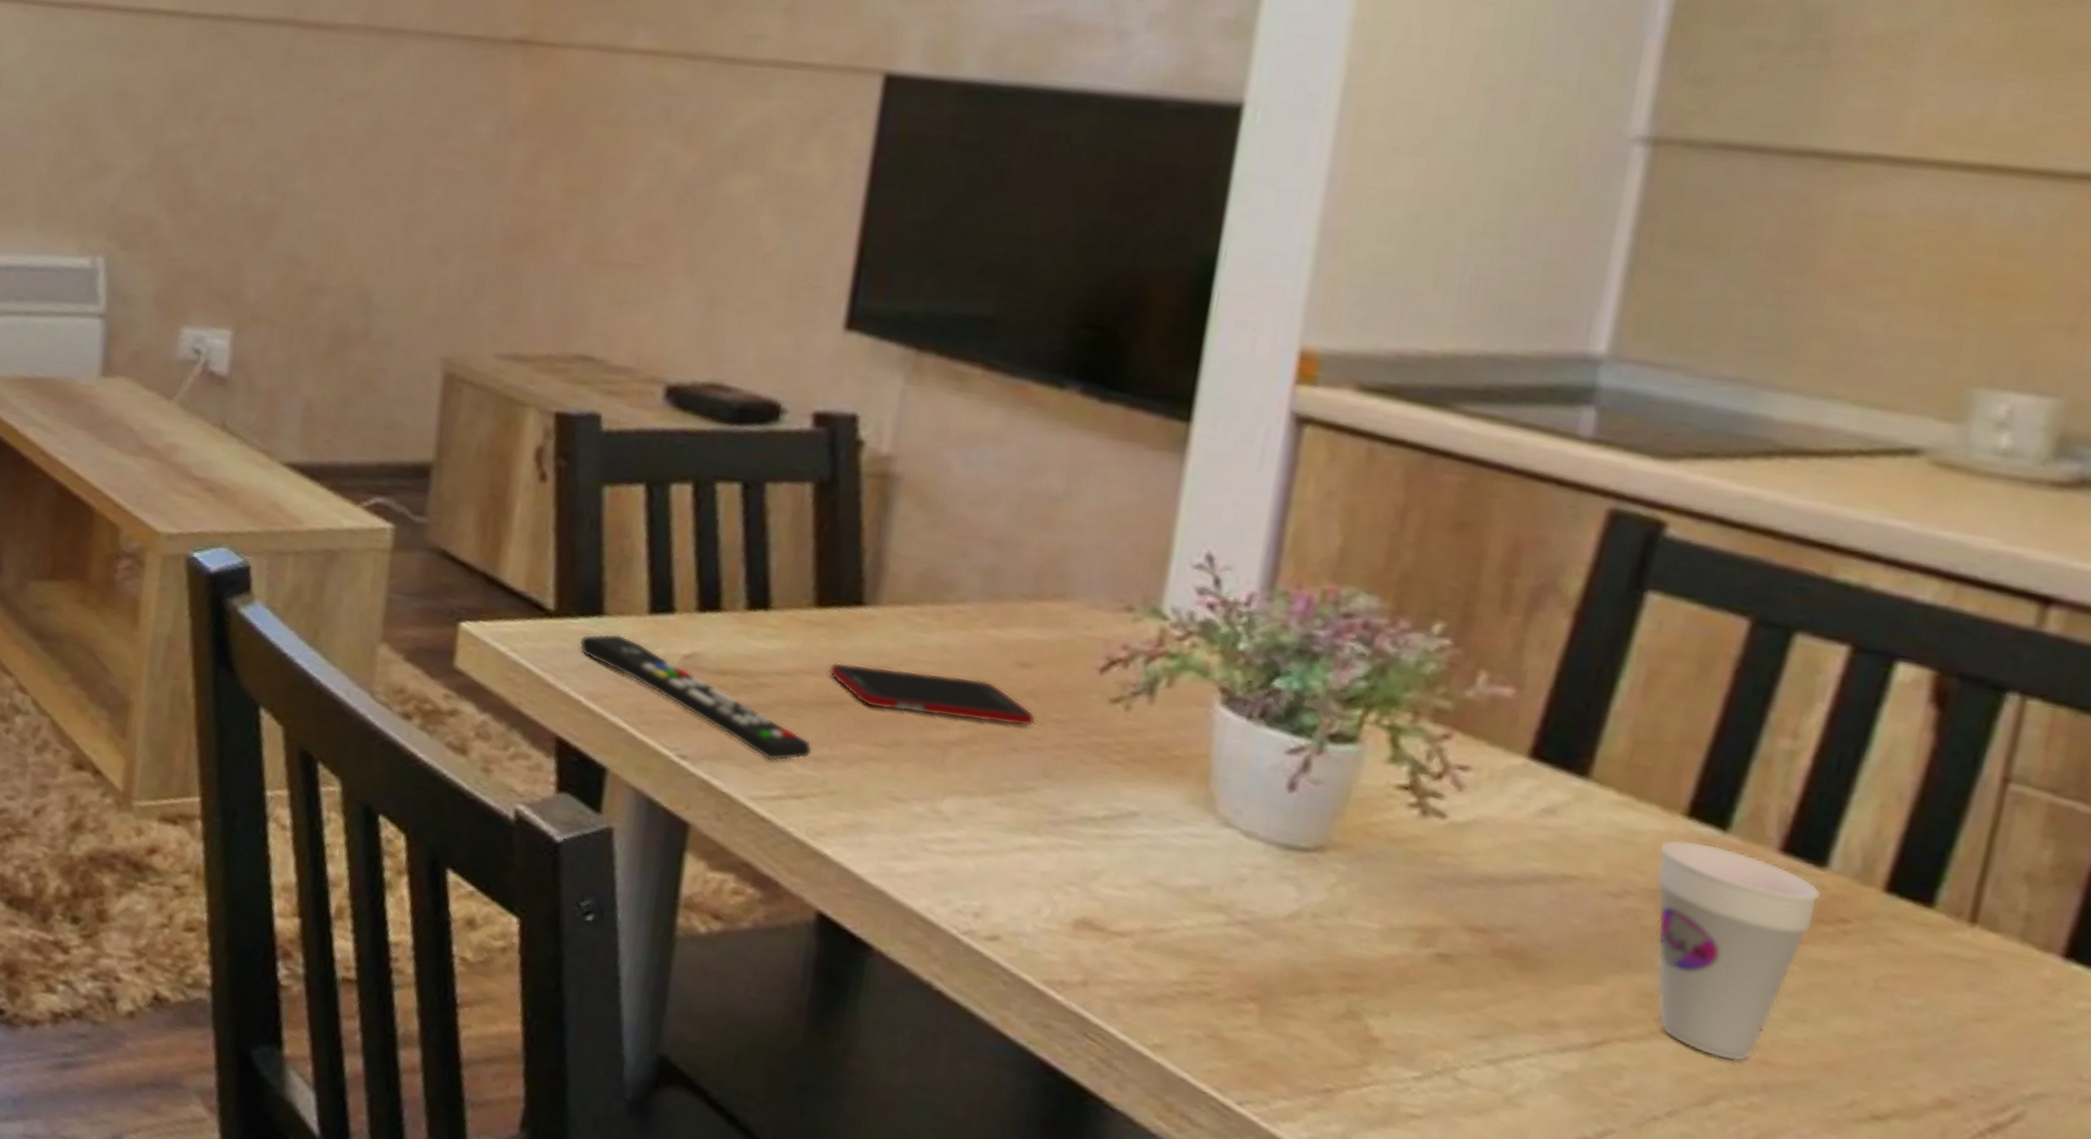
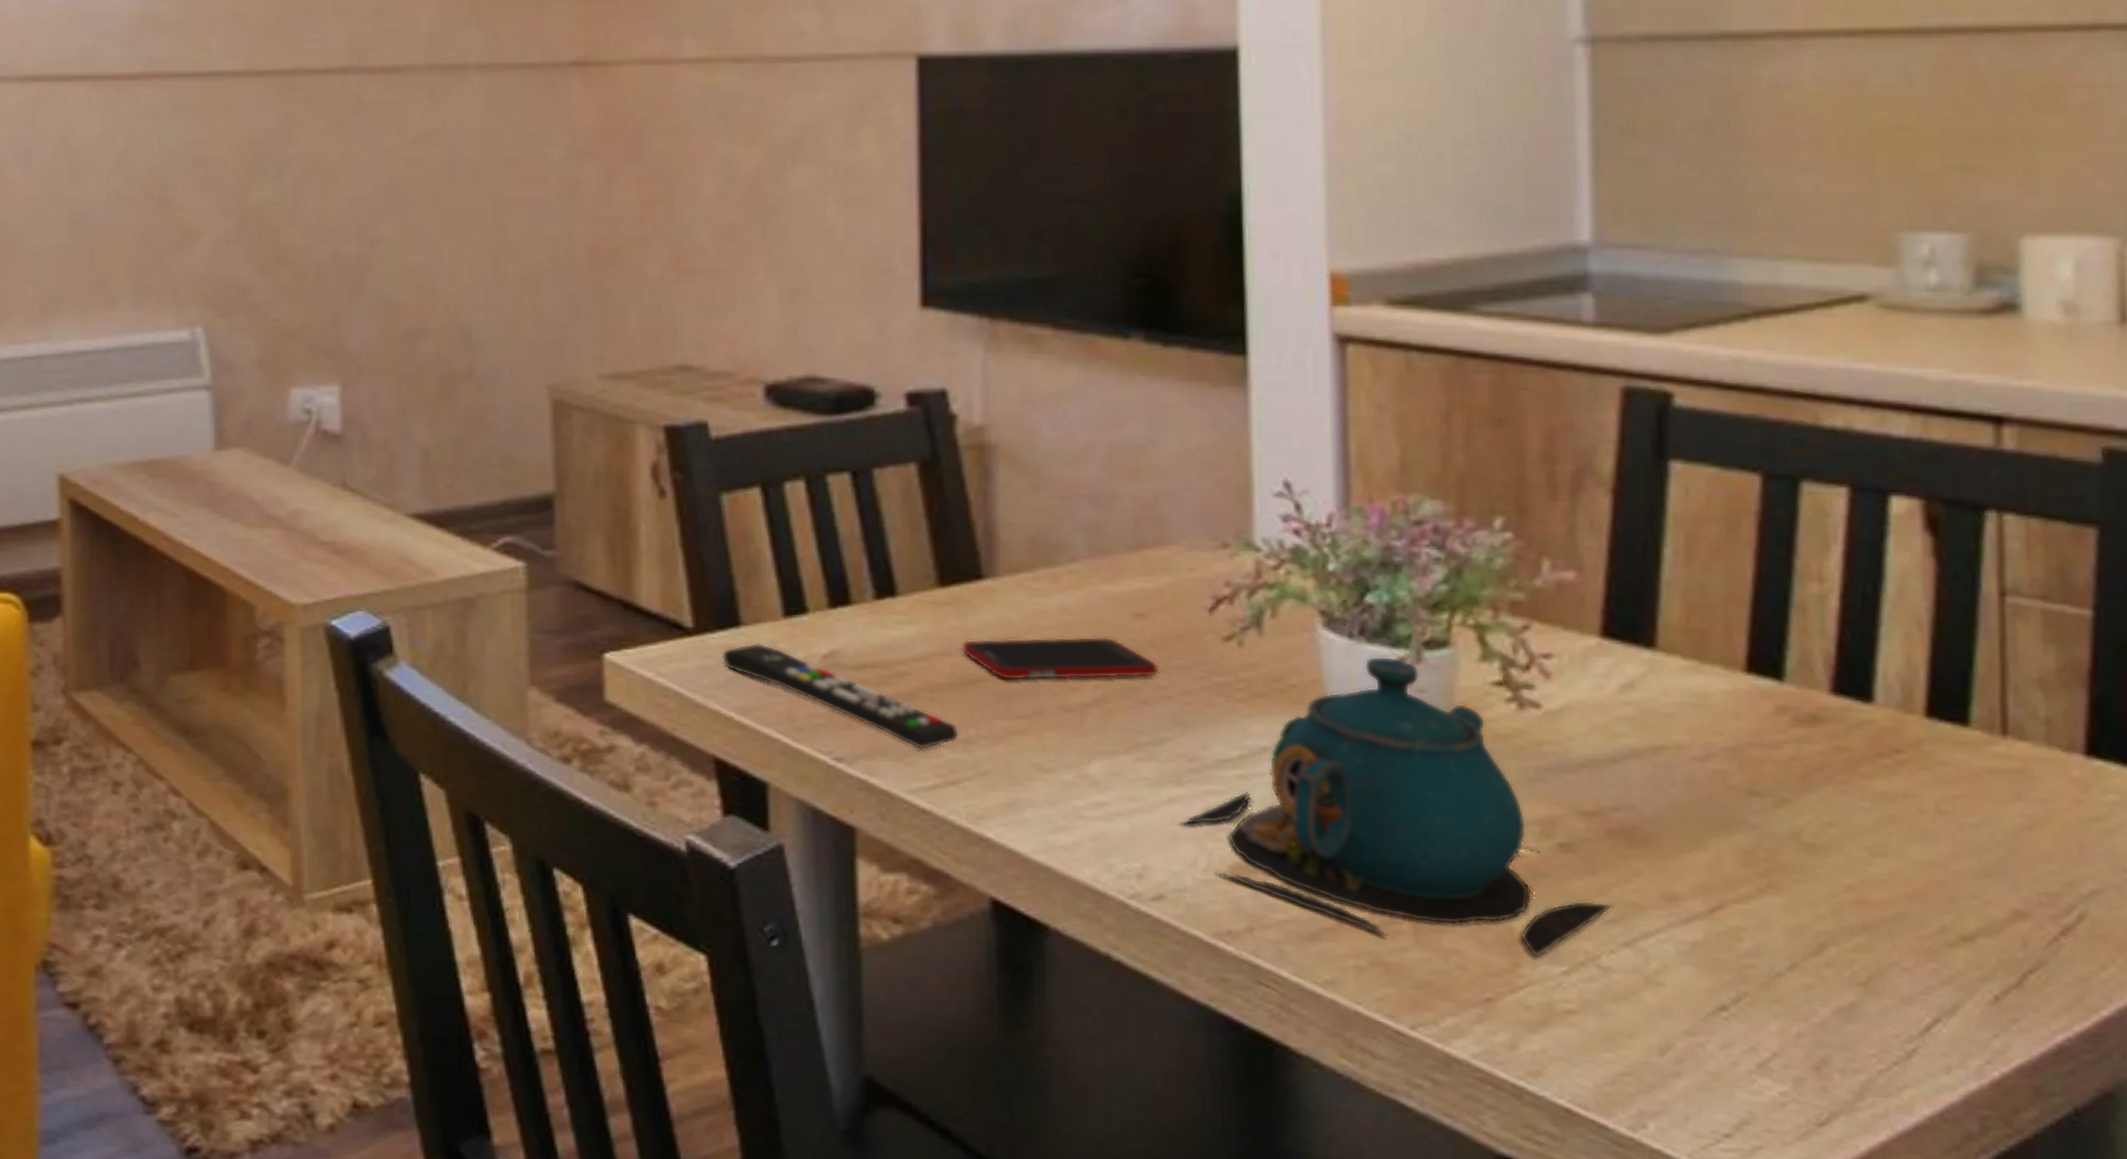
teapot: none [1030,740,1486,1059] -> present [1181,655,1615,957]
cup: present [1655,839,1821,1062] -> none [1729,694,1875,905]

